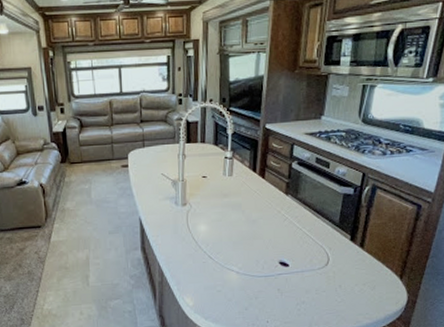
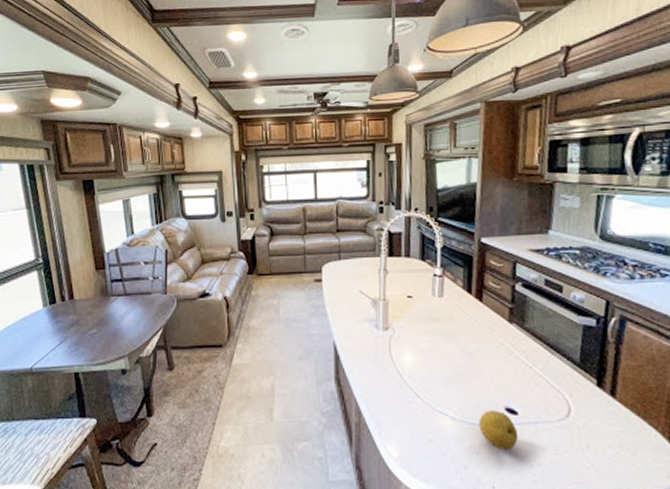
fruit: none [258,264,289,294] -> present [478,410,519,450]

